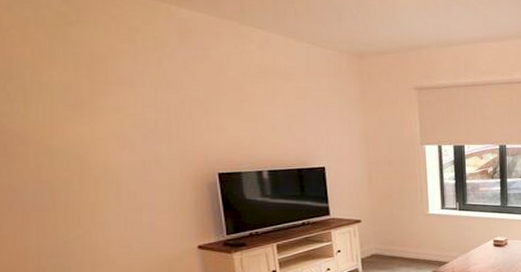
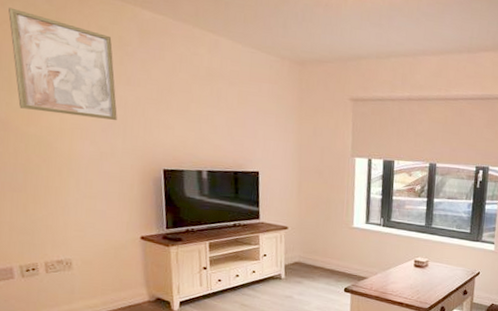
wall art: none [17,10,159,125] -> present [8,7,117,120]

